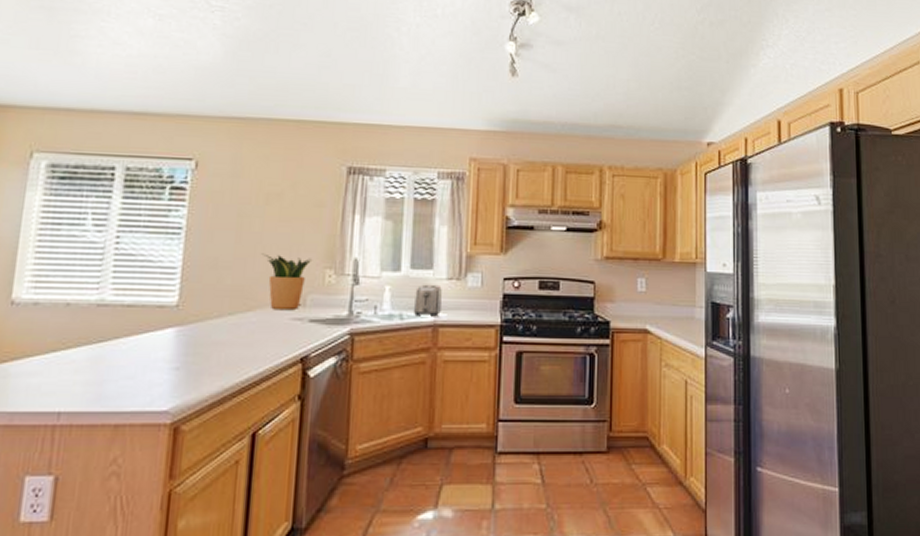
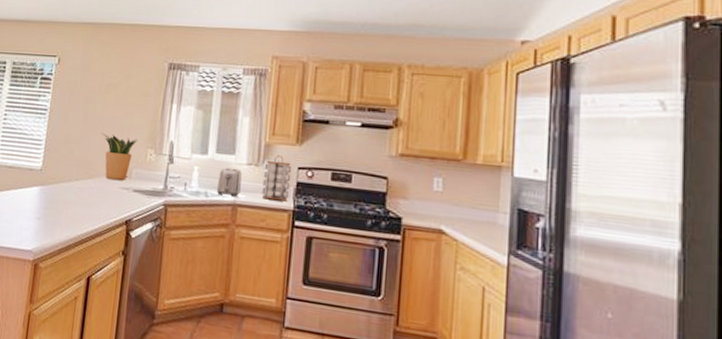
spice rack: none [465,266,497,316] -> present [262,155,292,202]

